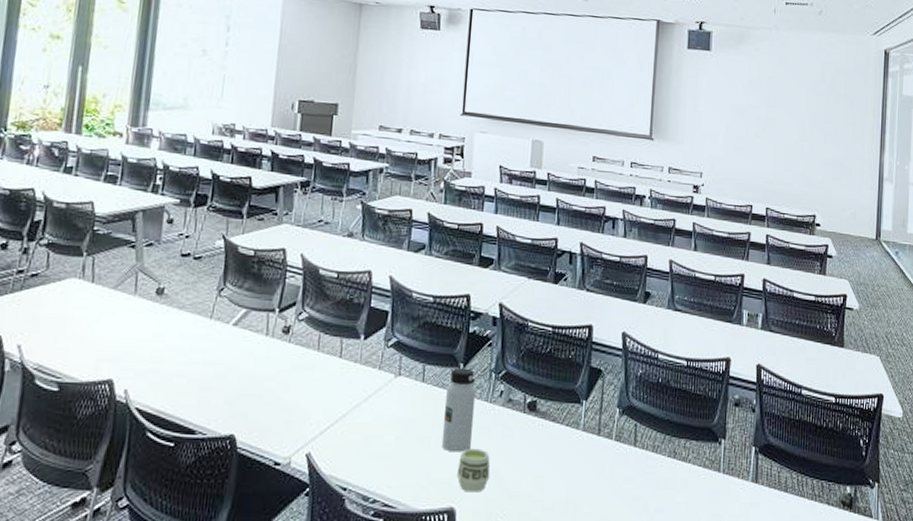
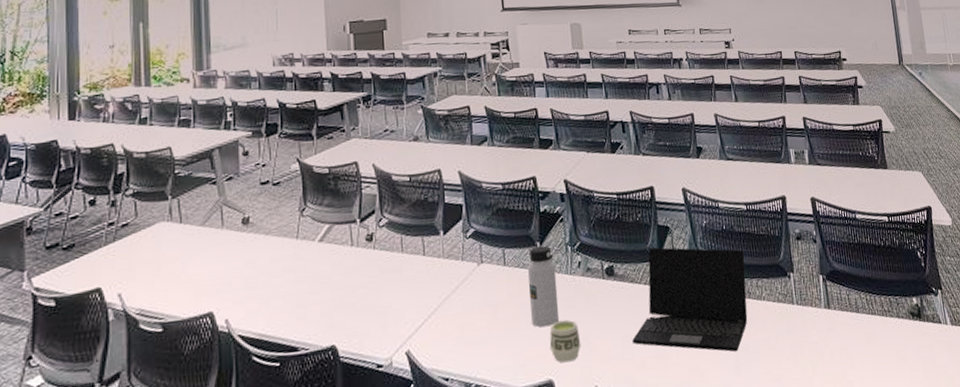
laptop: none [544,389,677,511] -> present [632,247,748,352]

